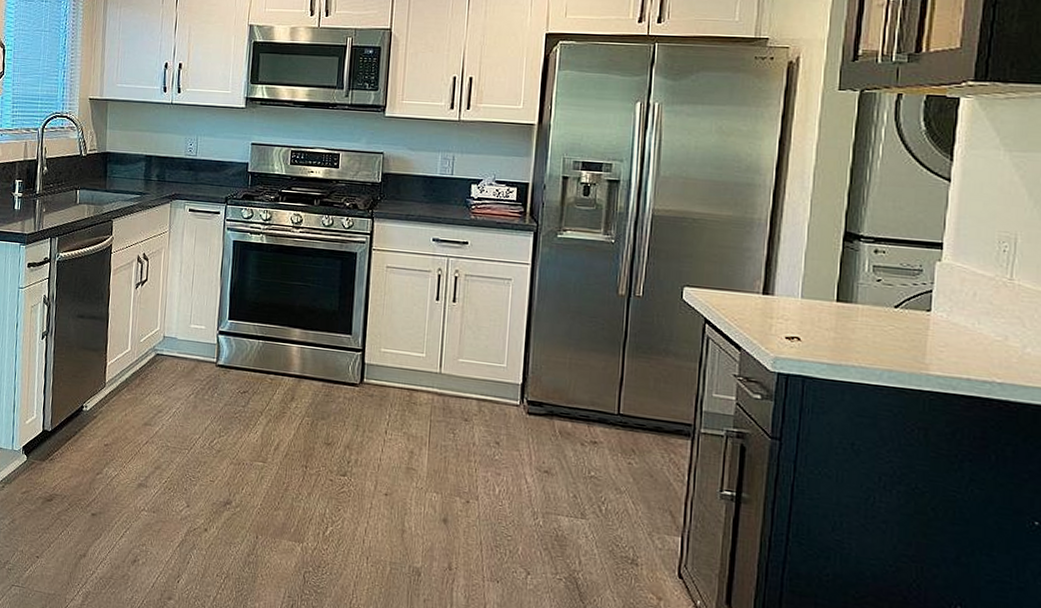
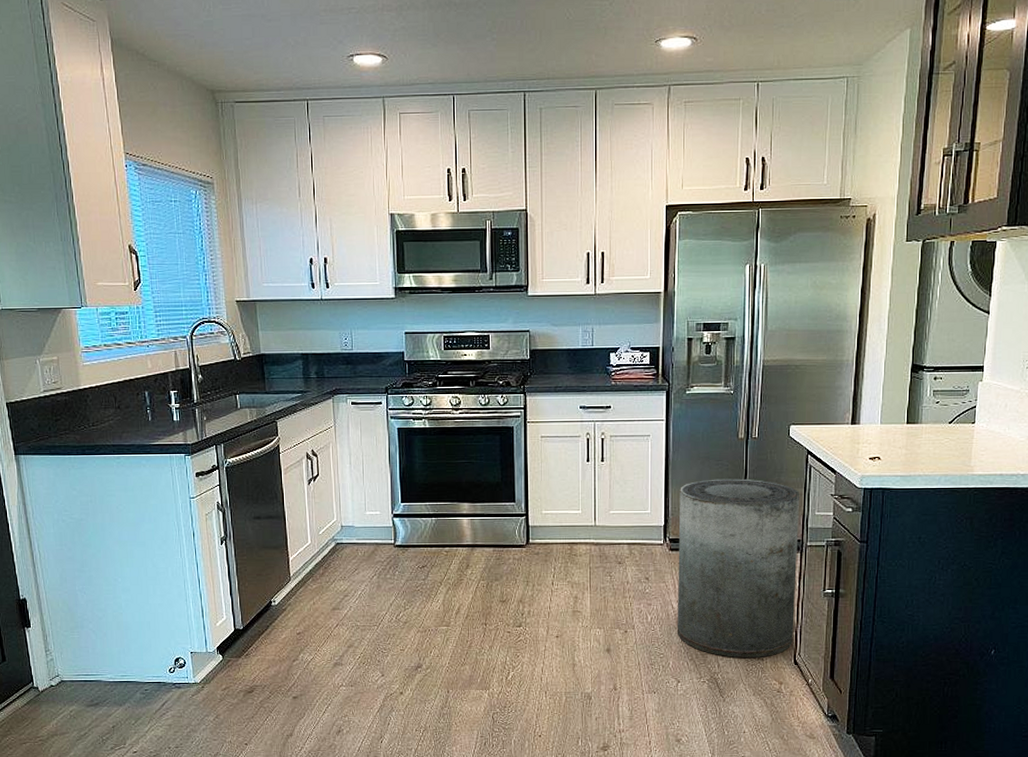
trash can: none [531,337,694,562] -> present [678,479,800,658]

